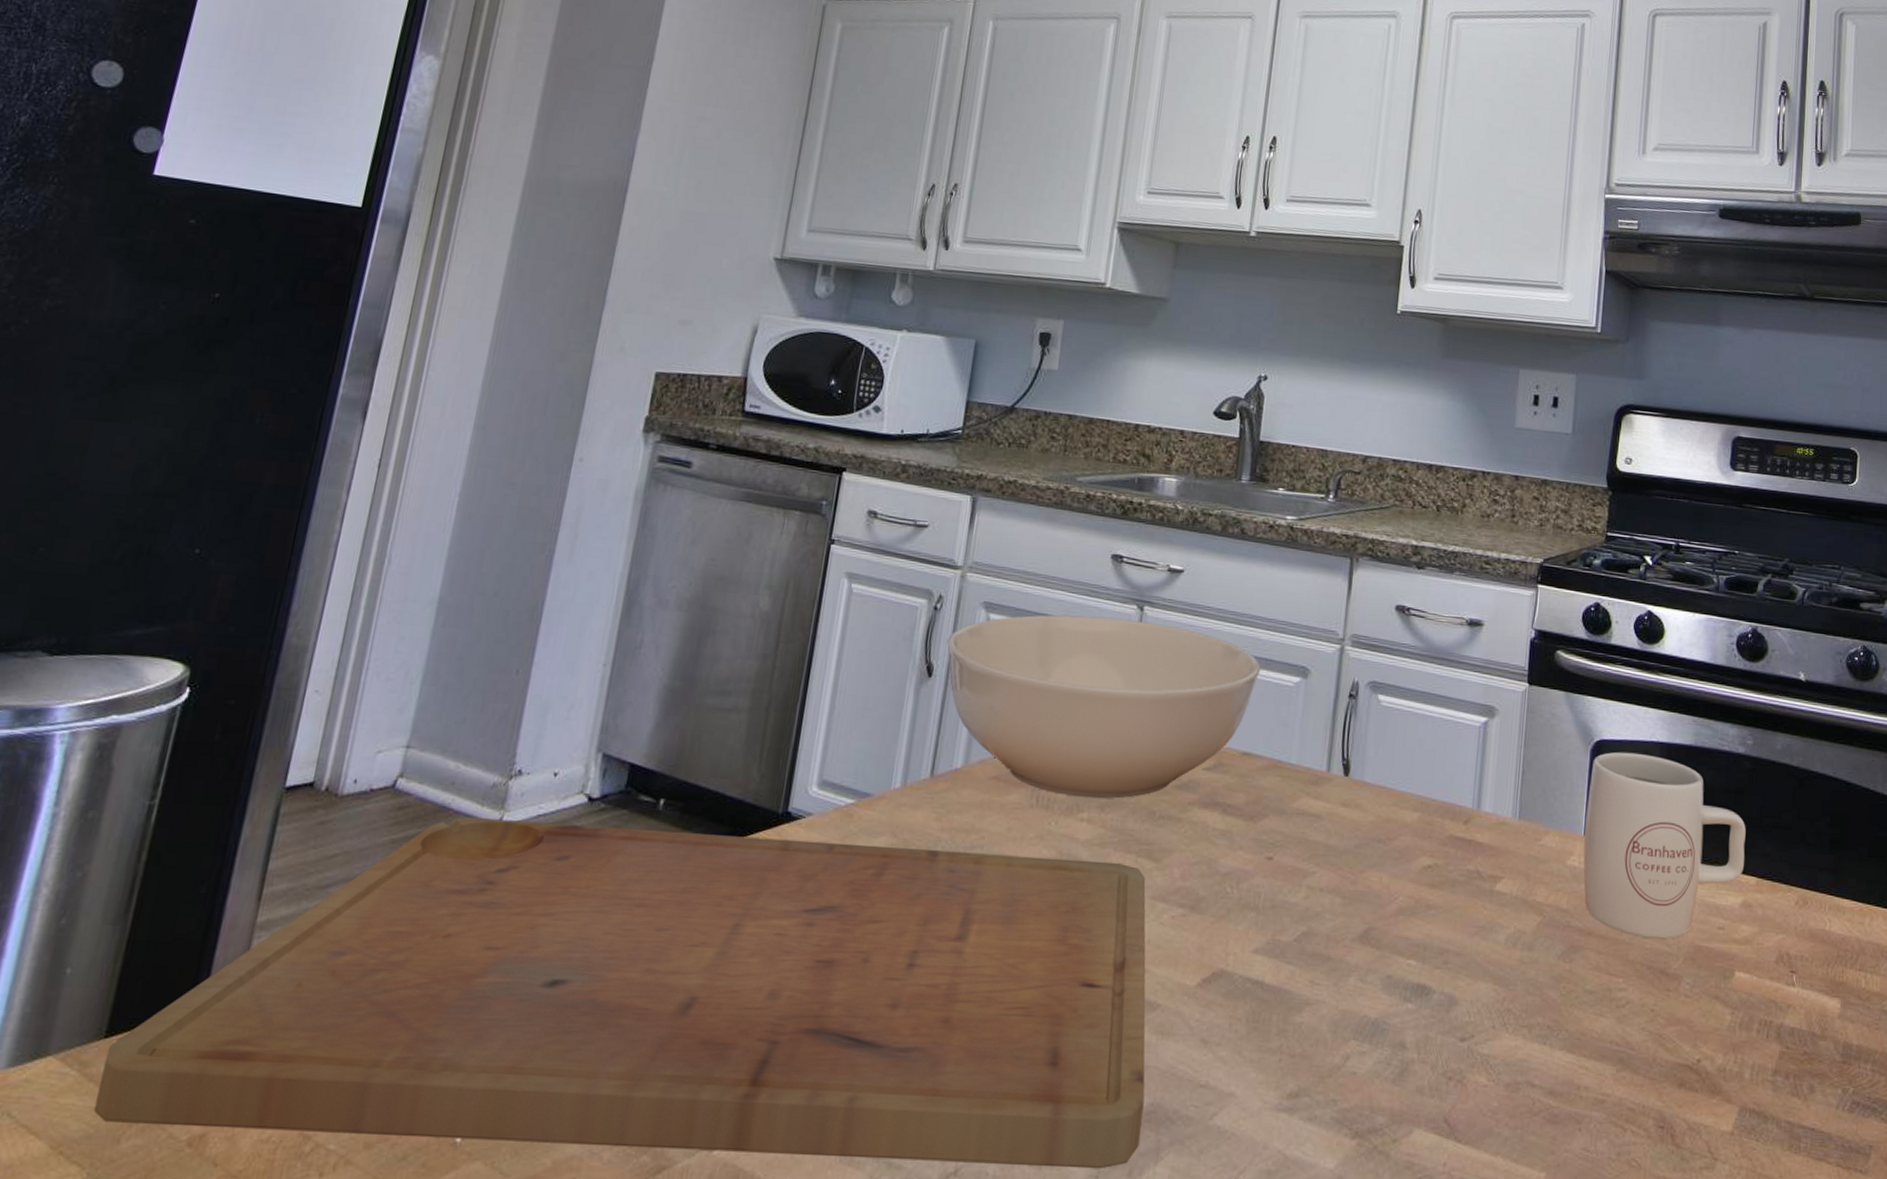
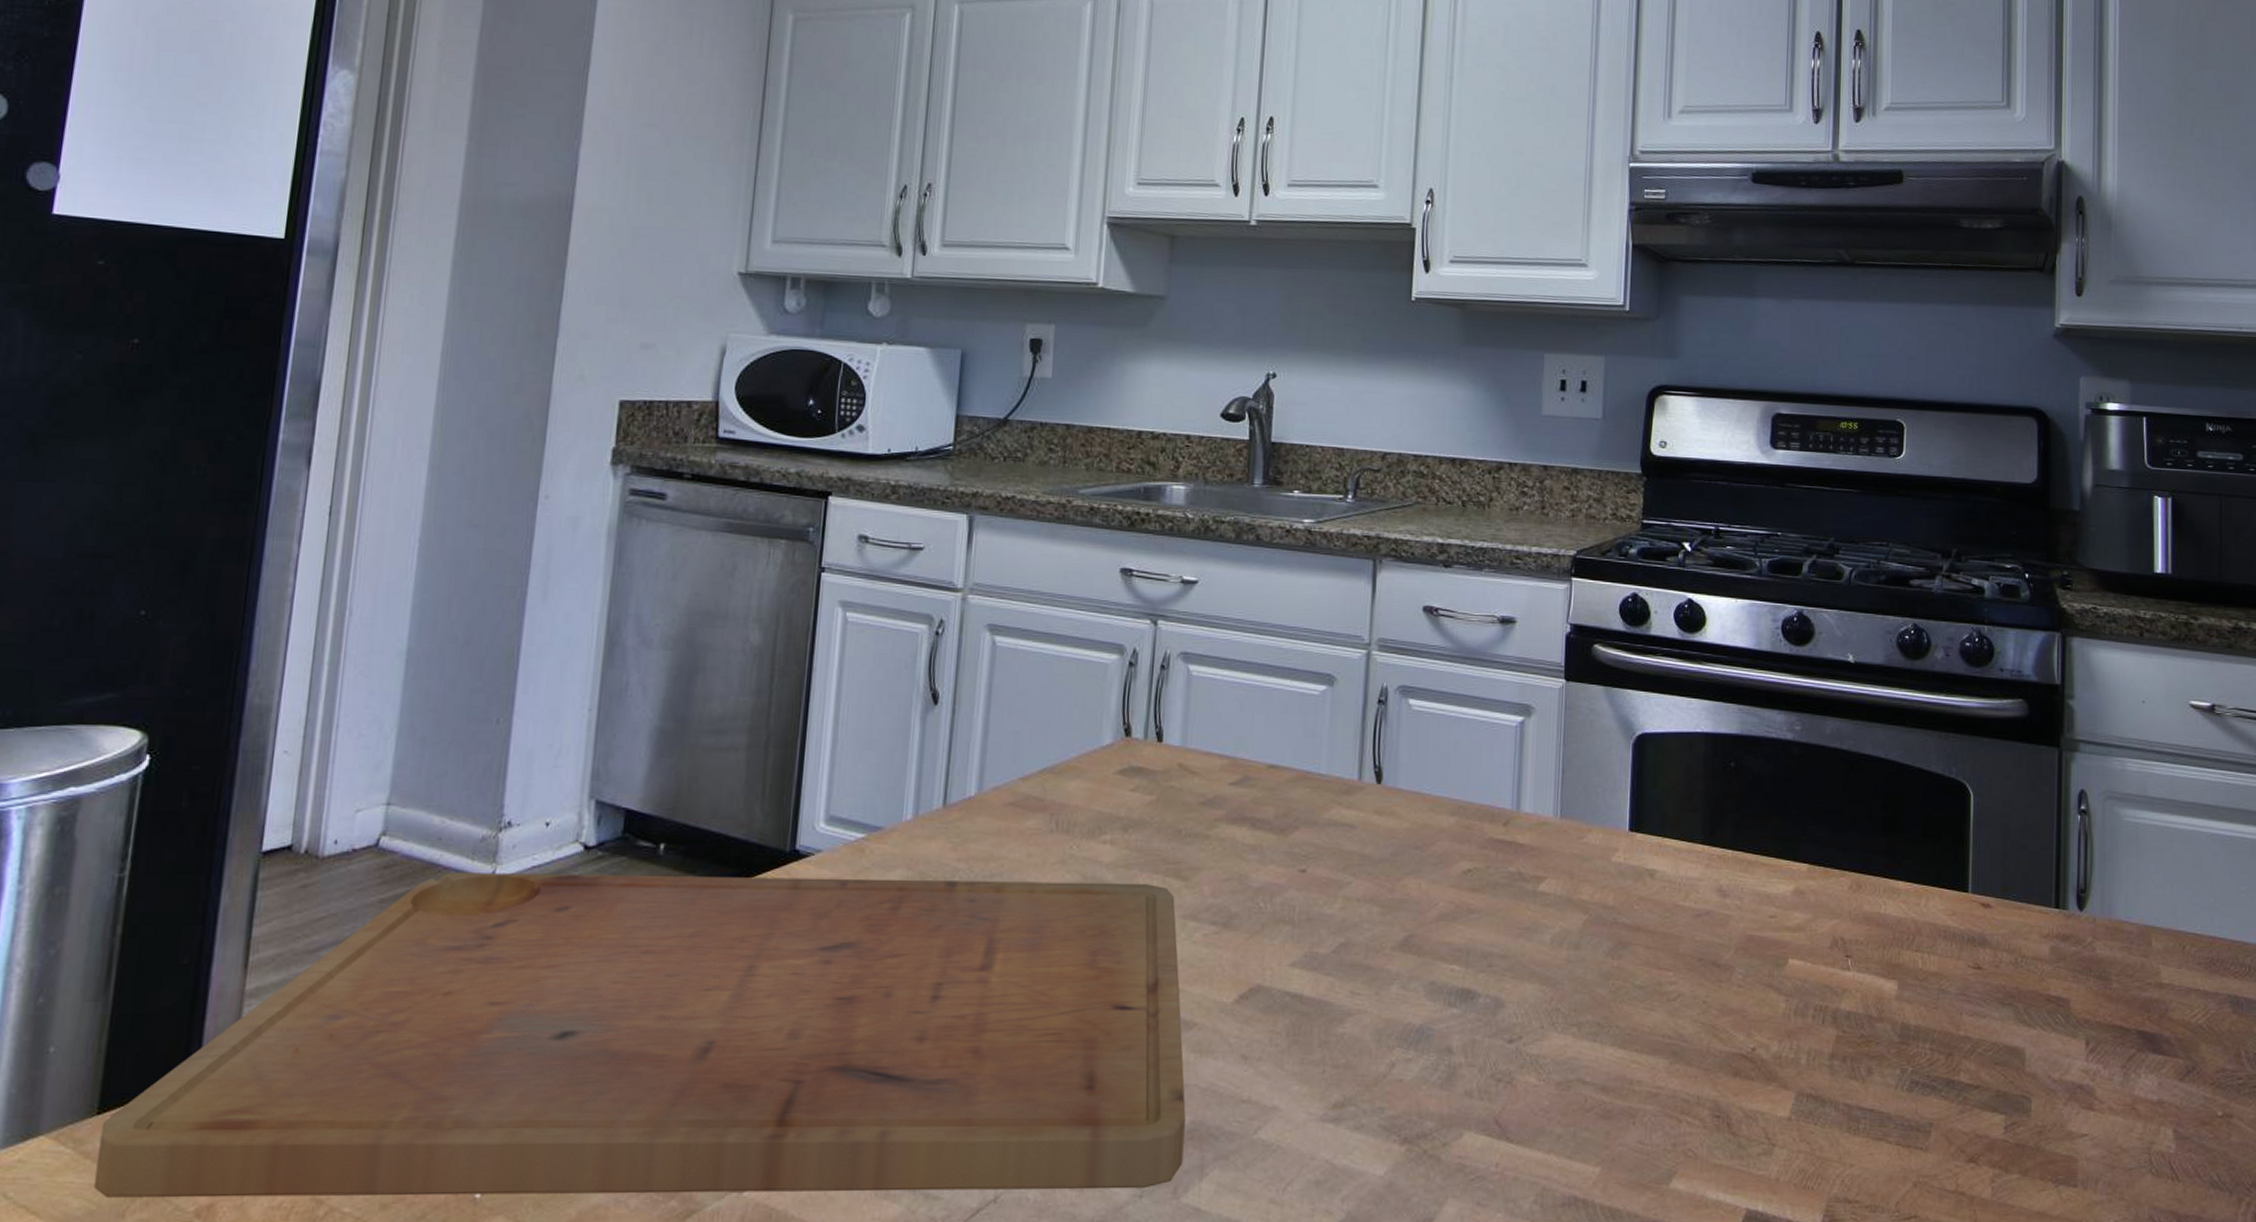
bowl: present [947,614,1261,799] -> none [951,633,1285,820]
mug: present [1583,751,1746,940] -> none [1628,744,1796,932]

